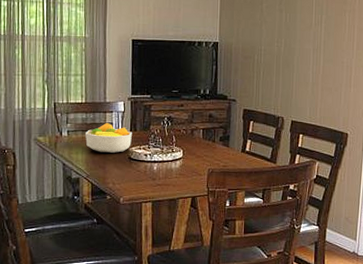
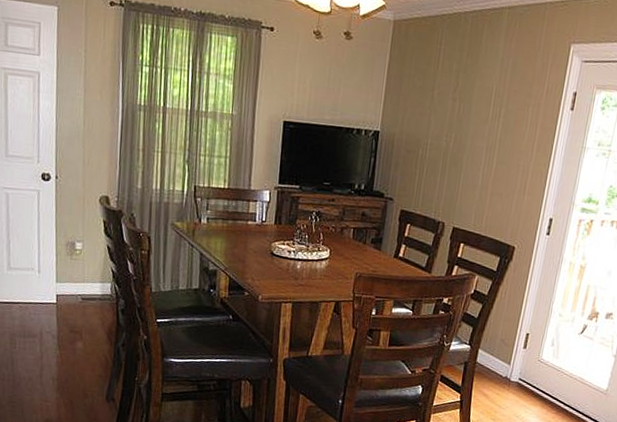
fruit bowl: present [85,123,132,153] -> none [226,213,276,247]

